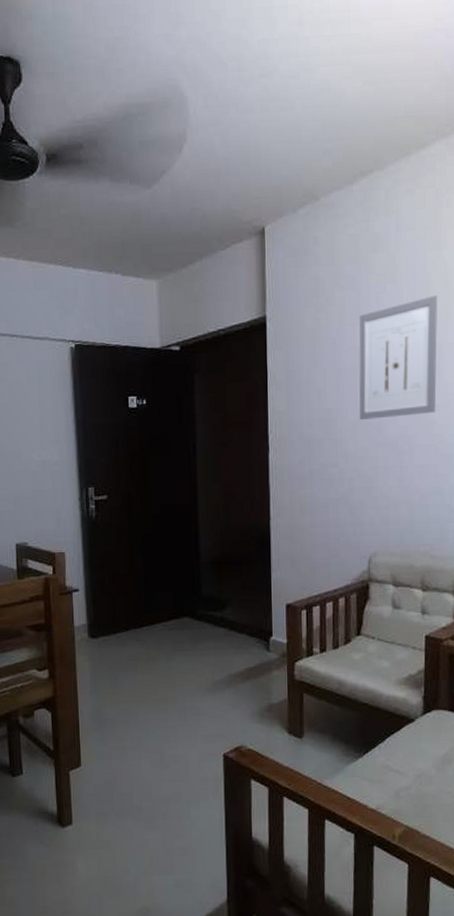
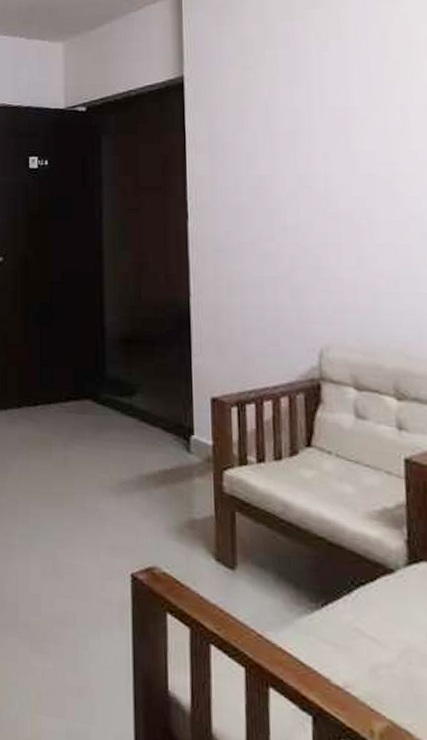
wall art: present [359,295,437,420] -> none [297,52,403,188]

